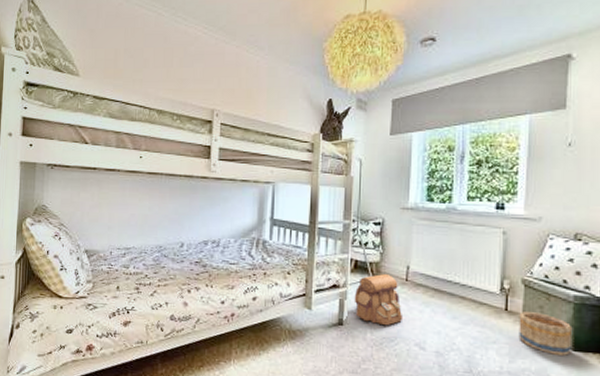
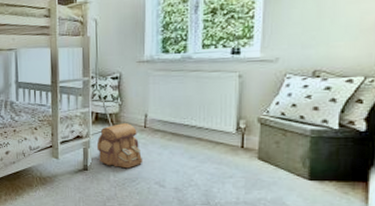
basket: present [518,312,573,356] -> none [254,148,309,185]

